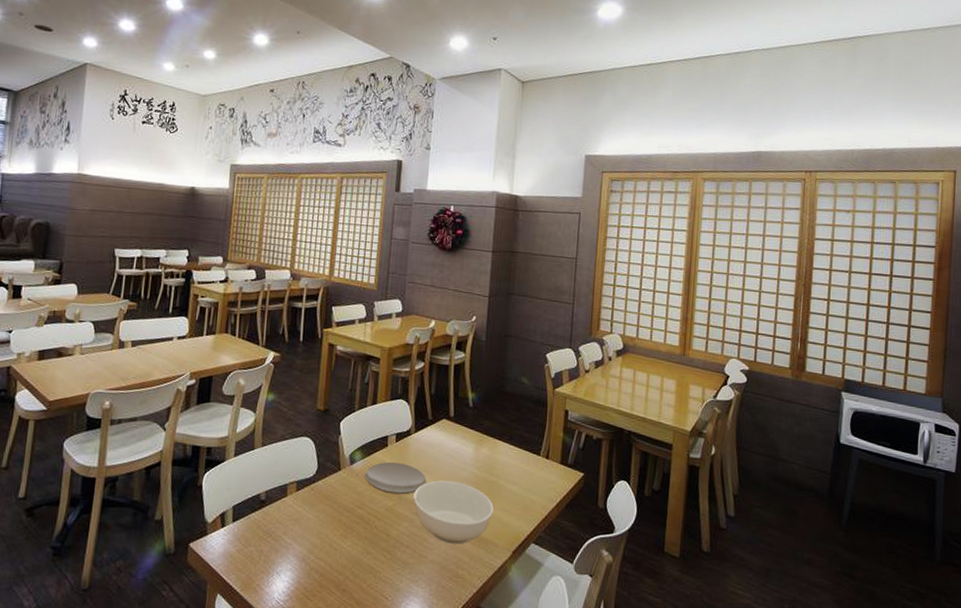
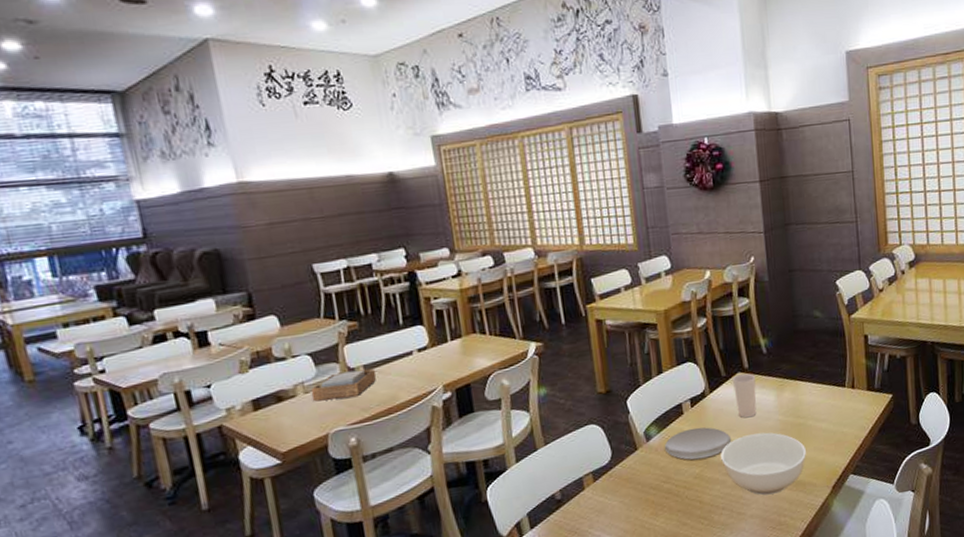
napkin holder: none [85,342,141,366] -> present [311,368,377,402]
cup: none [436,421,458,464] -> present [733,373,757,418]

